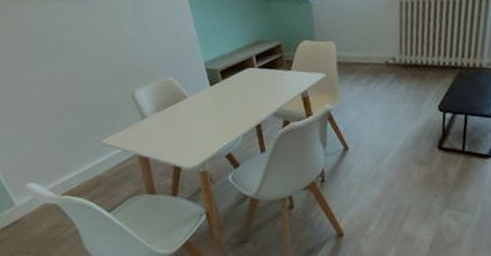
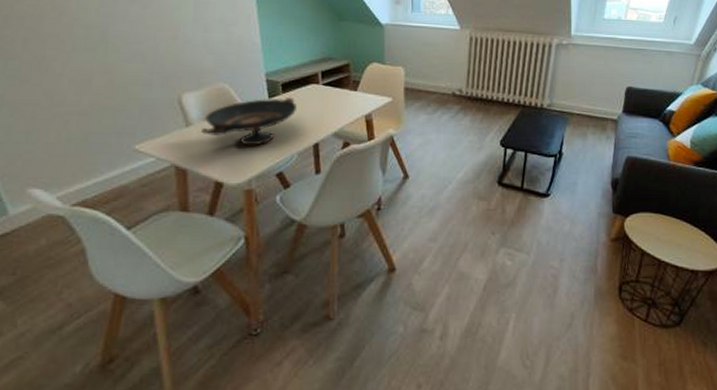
decorative bowl: none [155,82,238,132] -> present [201,97,298,146]

